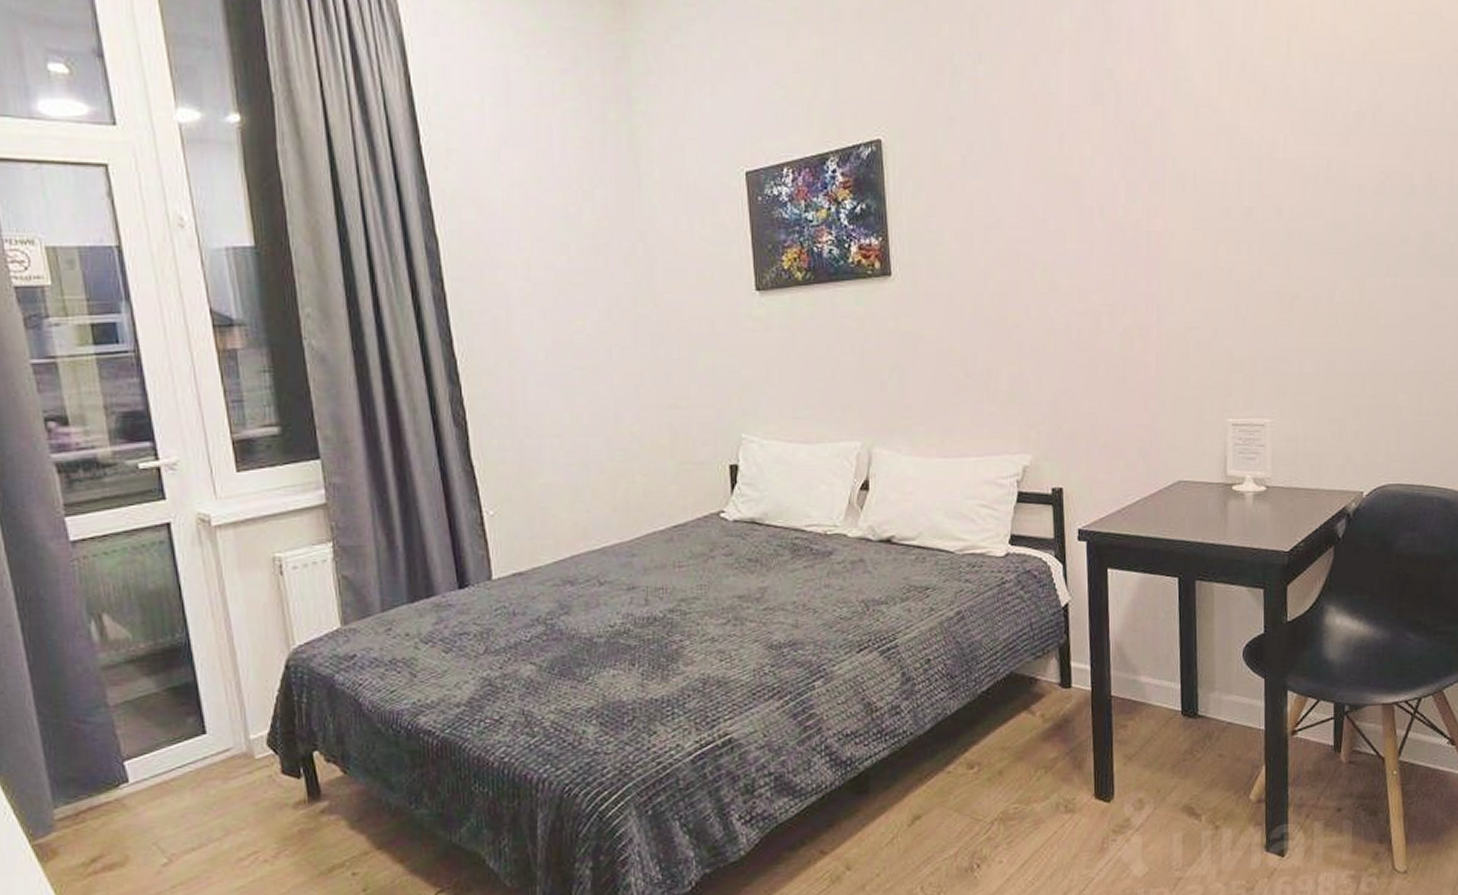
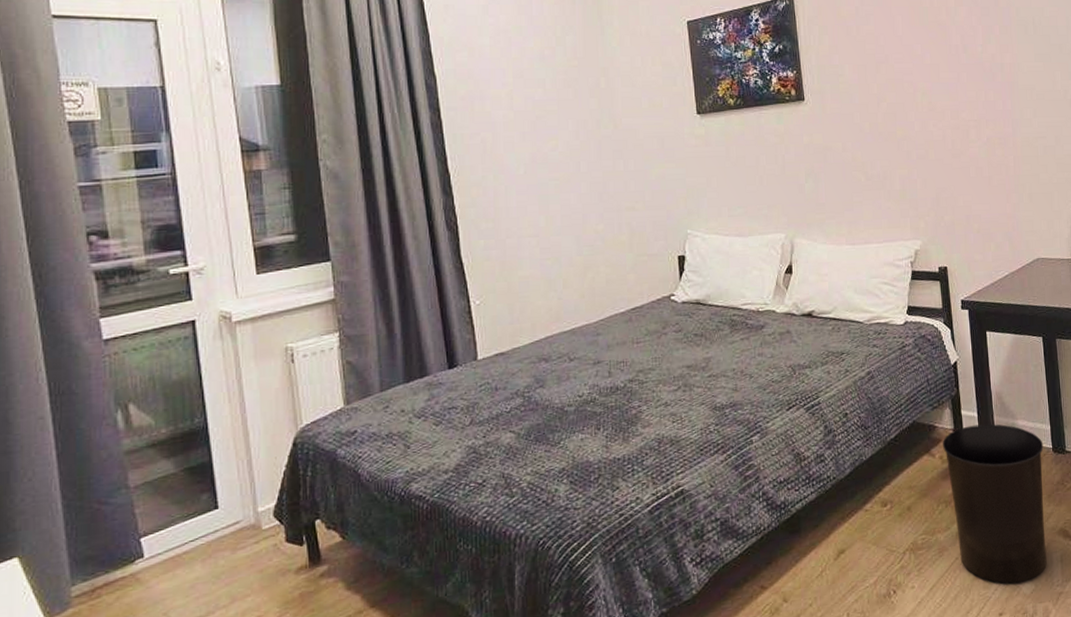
waste bin: none [1044,679,1171,865] -> present [942,423,1047,584]

